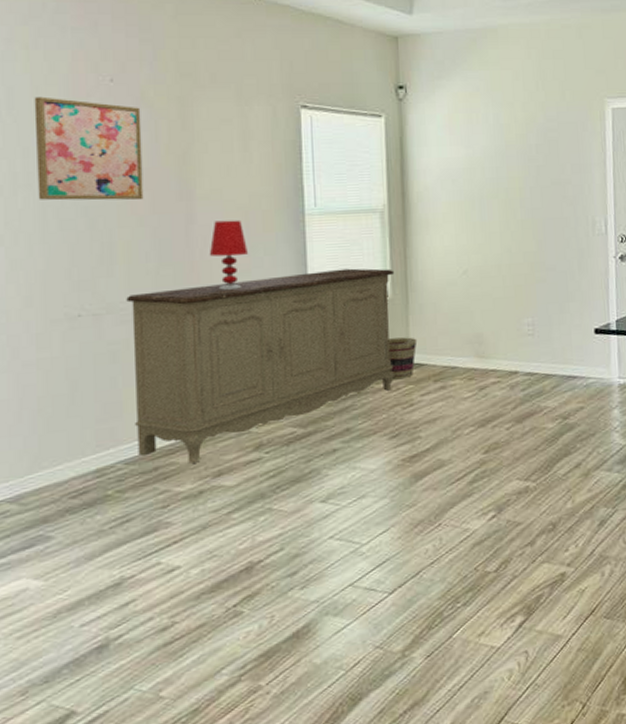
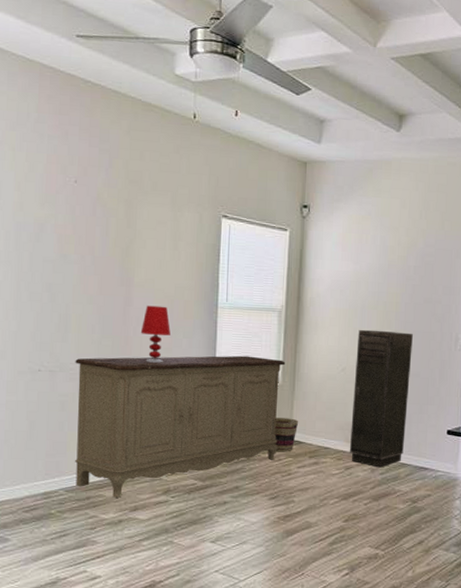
wall art: present [34,96,144,201] -> none [14,190,97,283]
storage cabinet: none [478,221,547,383] -> present [349,329,413,468]

